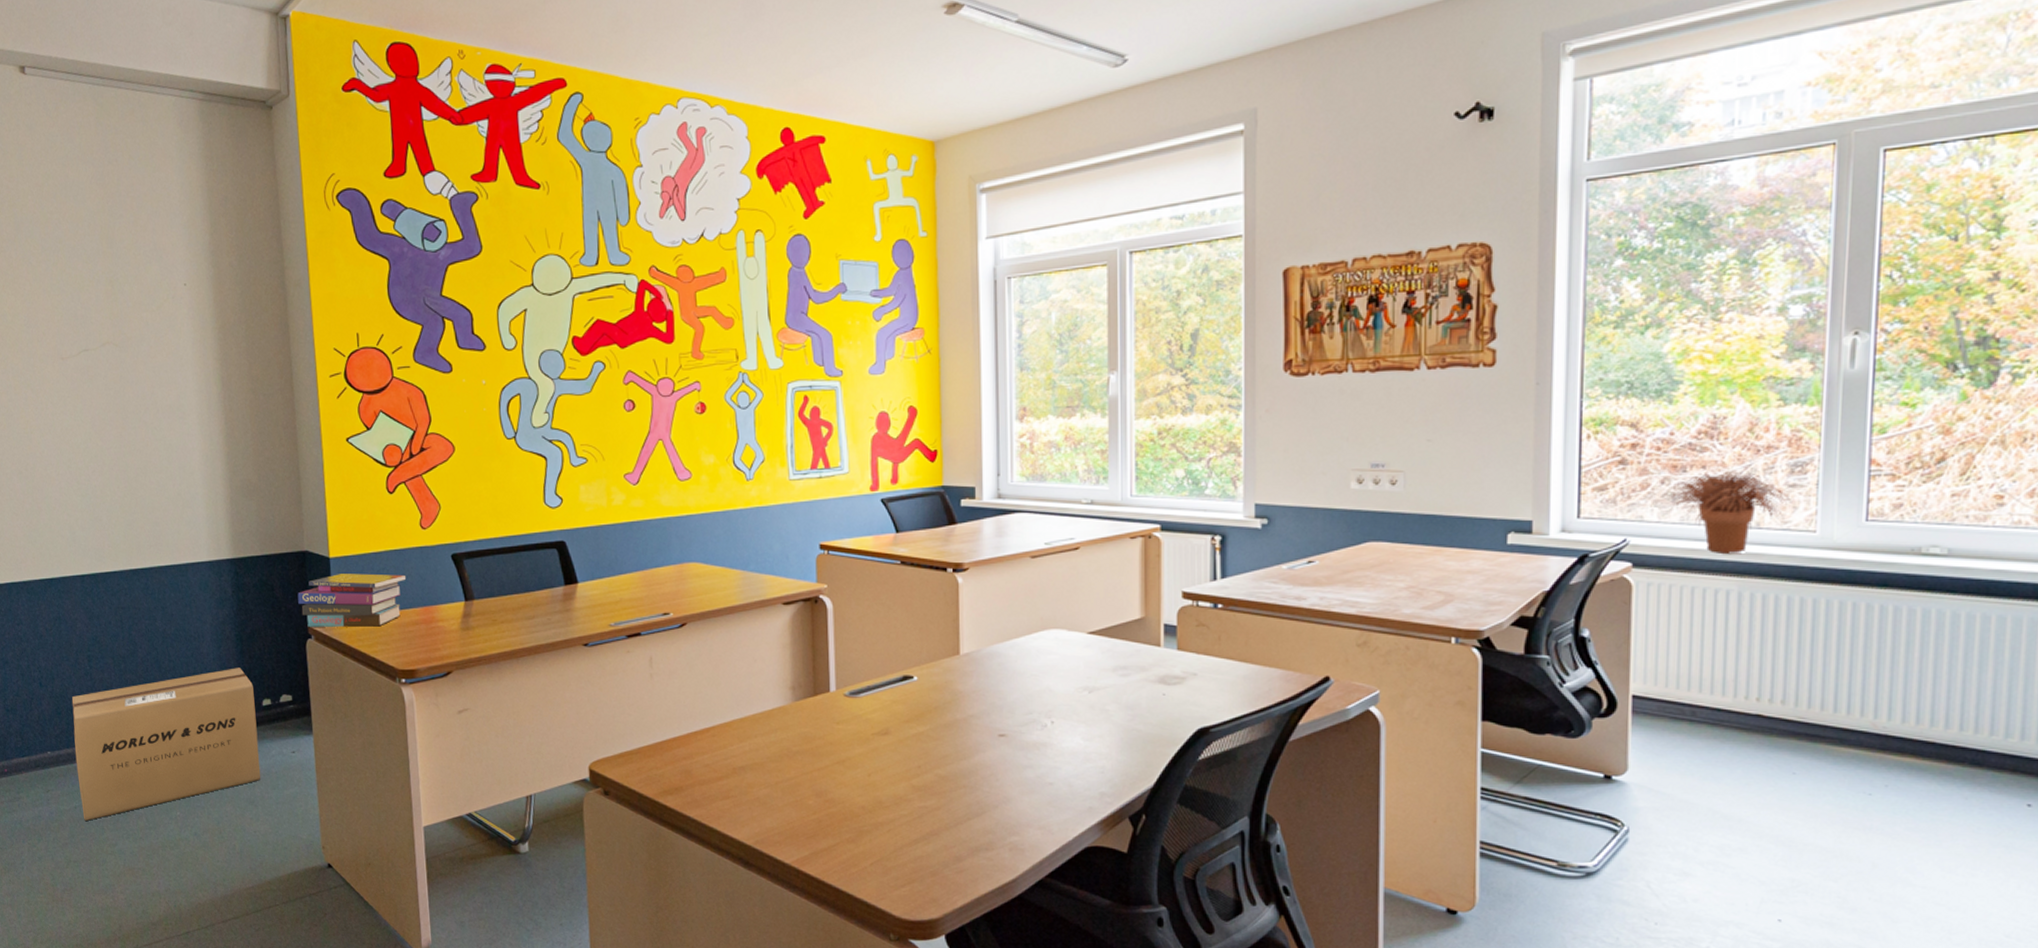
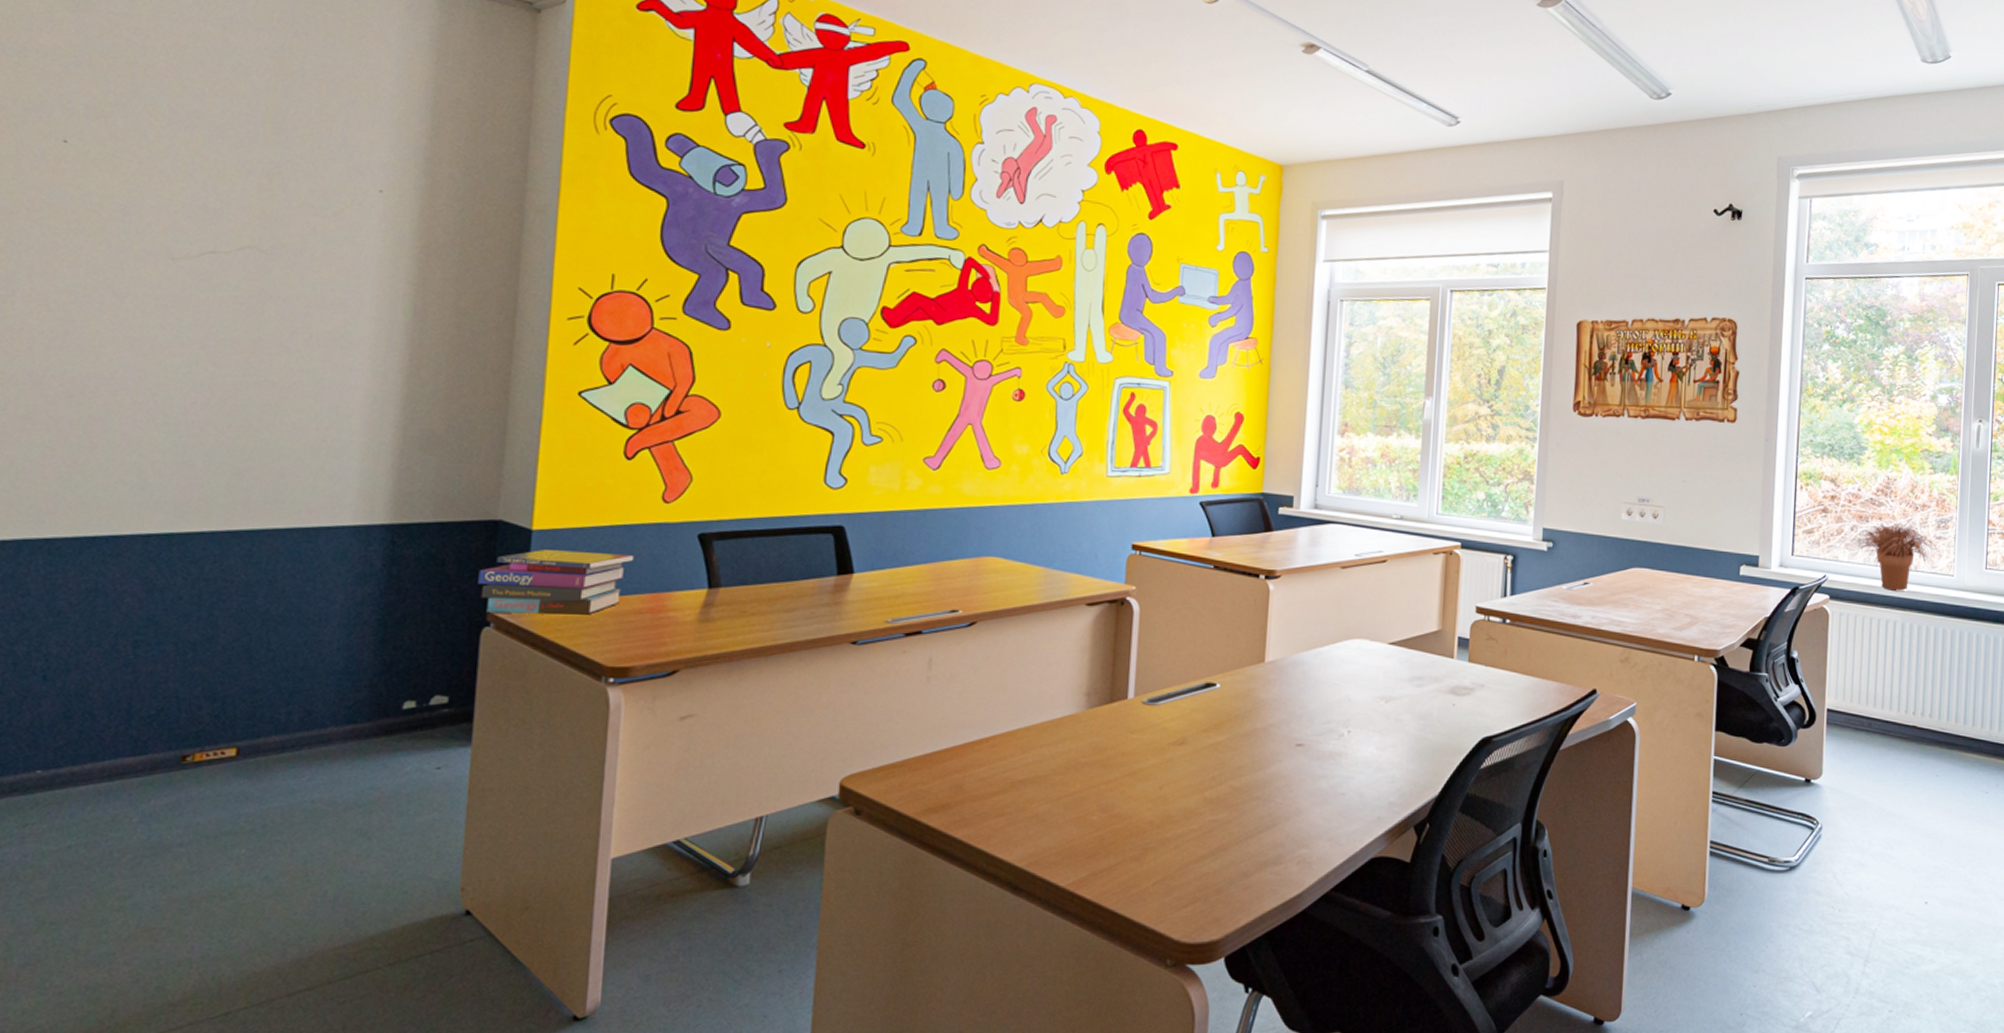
box: present [71,668,261,822] -> none [80,660,393,867]

